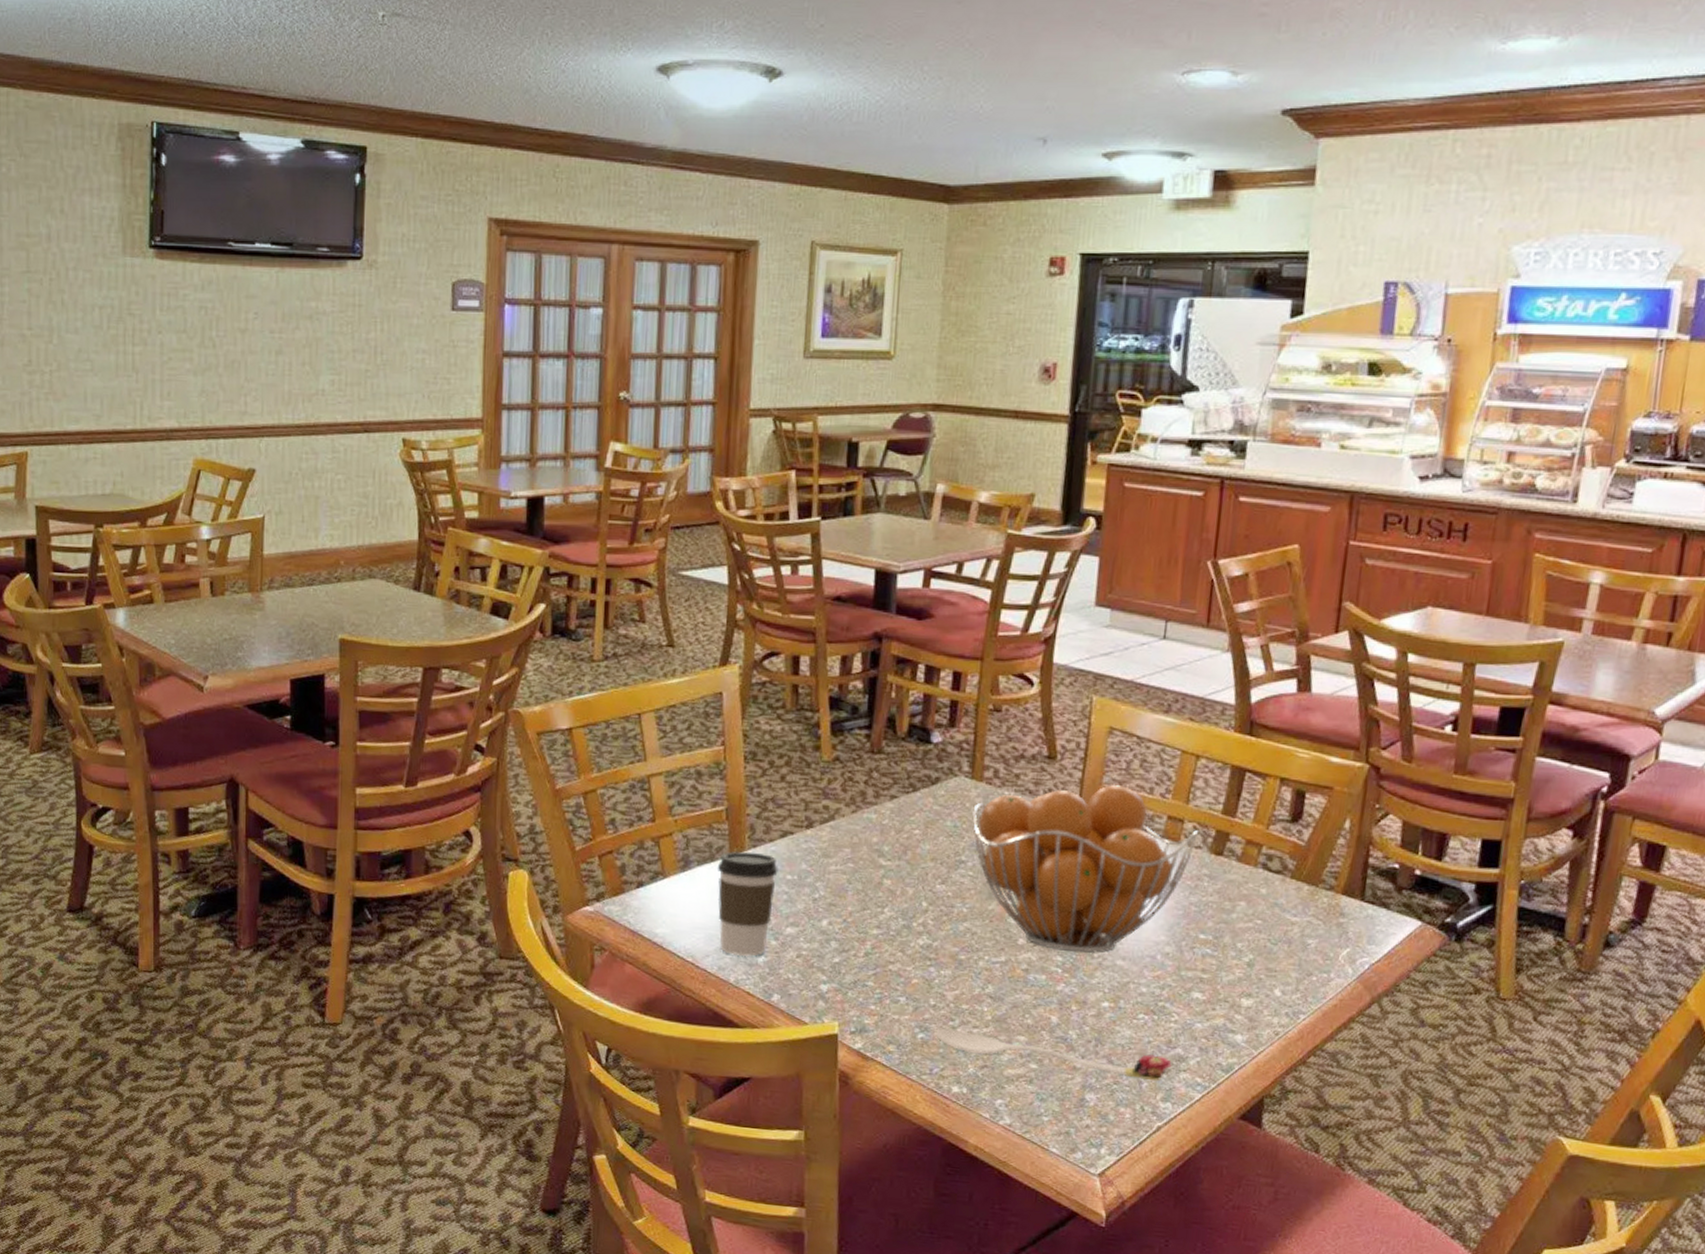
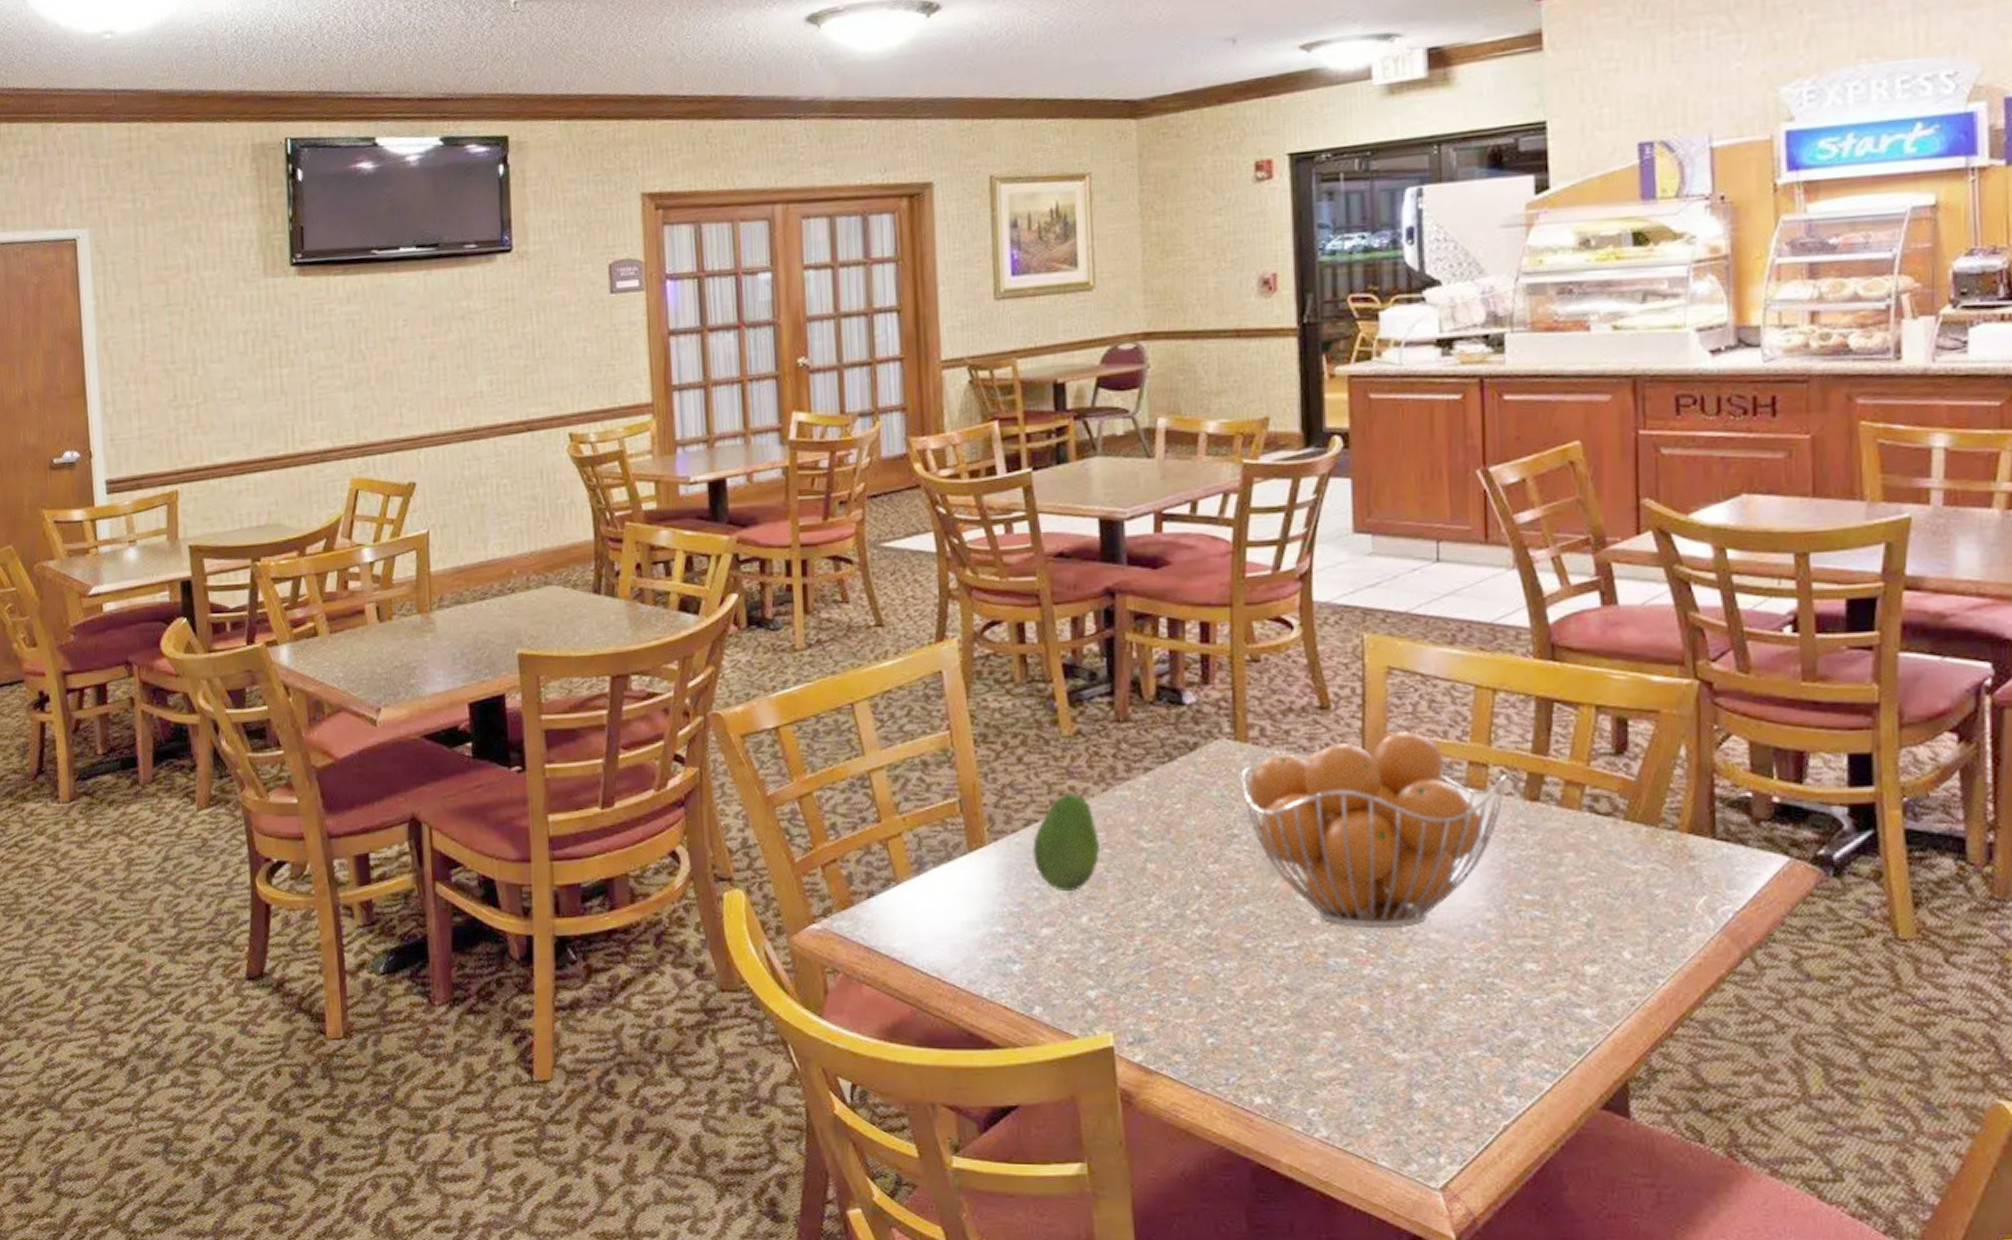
coffee cup: present [717,851,779,957] -> none [957,846,1025,967]
fruit: none [785,812,845,898] -> present [1032,794,1101,892]
spoon: present [936,1028,1172,1082] -> none [1227,1029,1512,1072]

